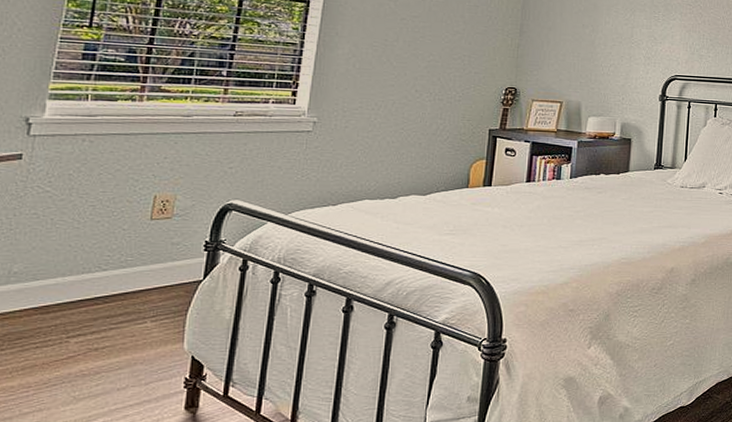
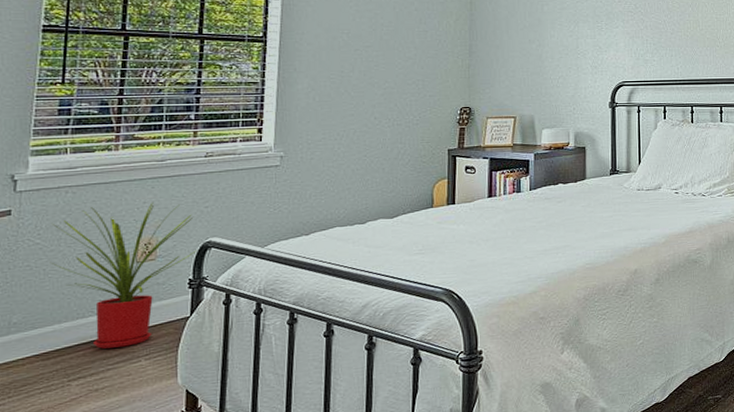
house plant: none [59,157,216,306] -> present [50,201,197,349]

